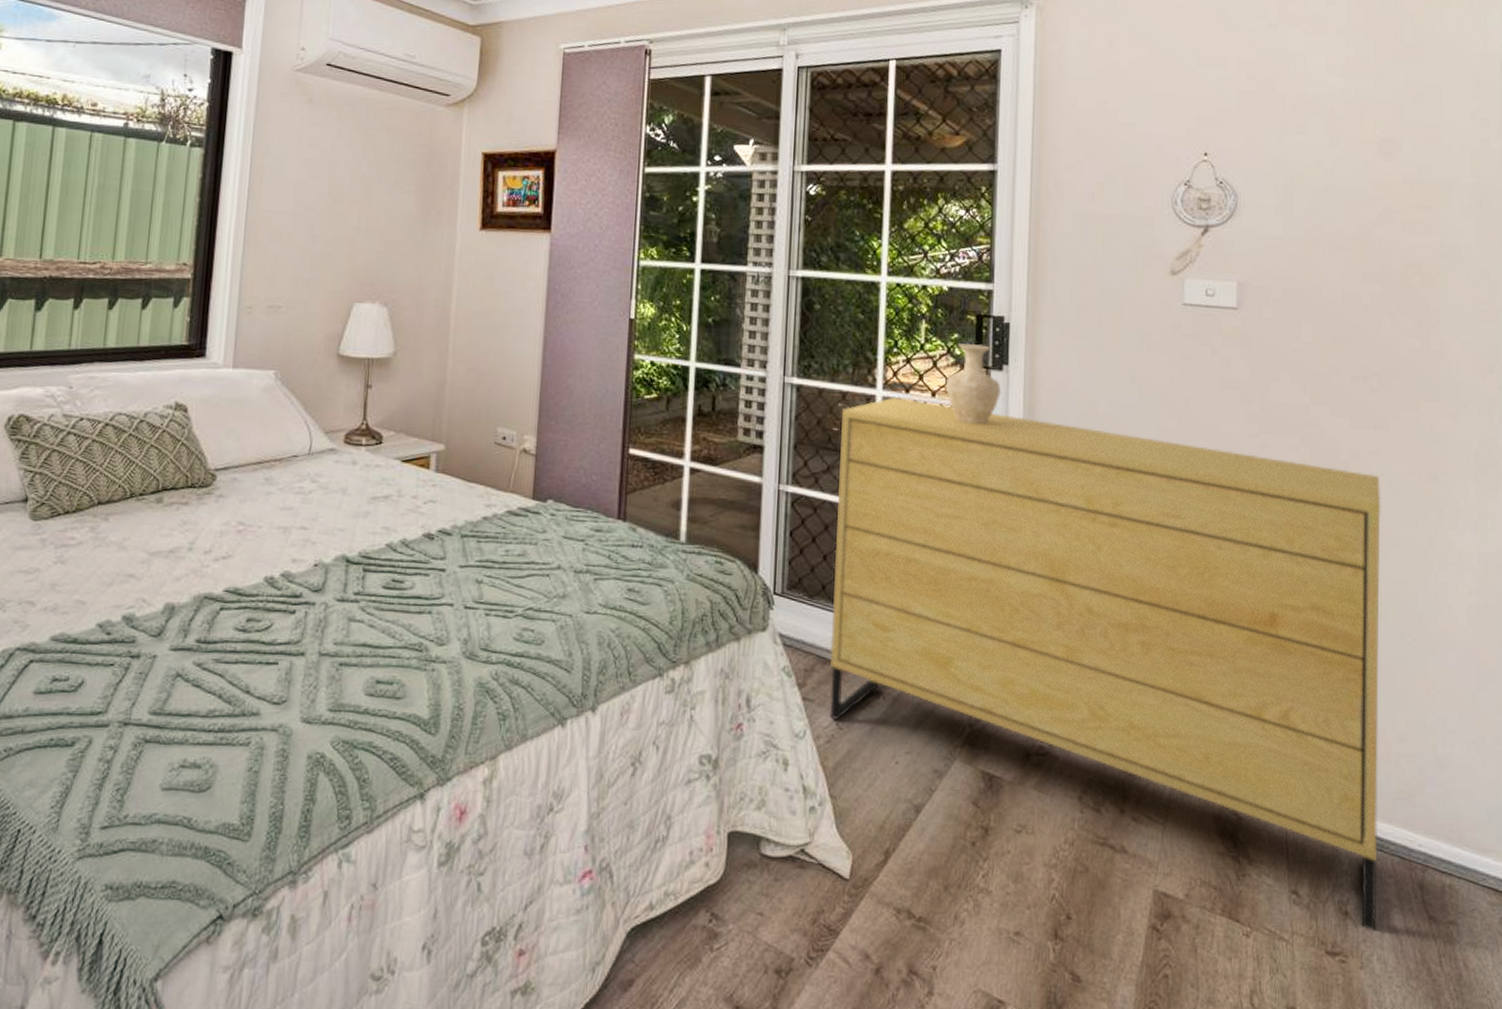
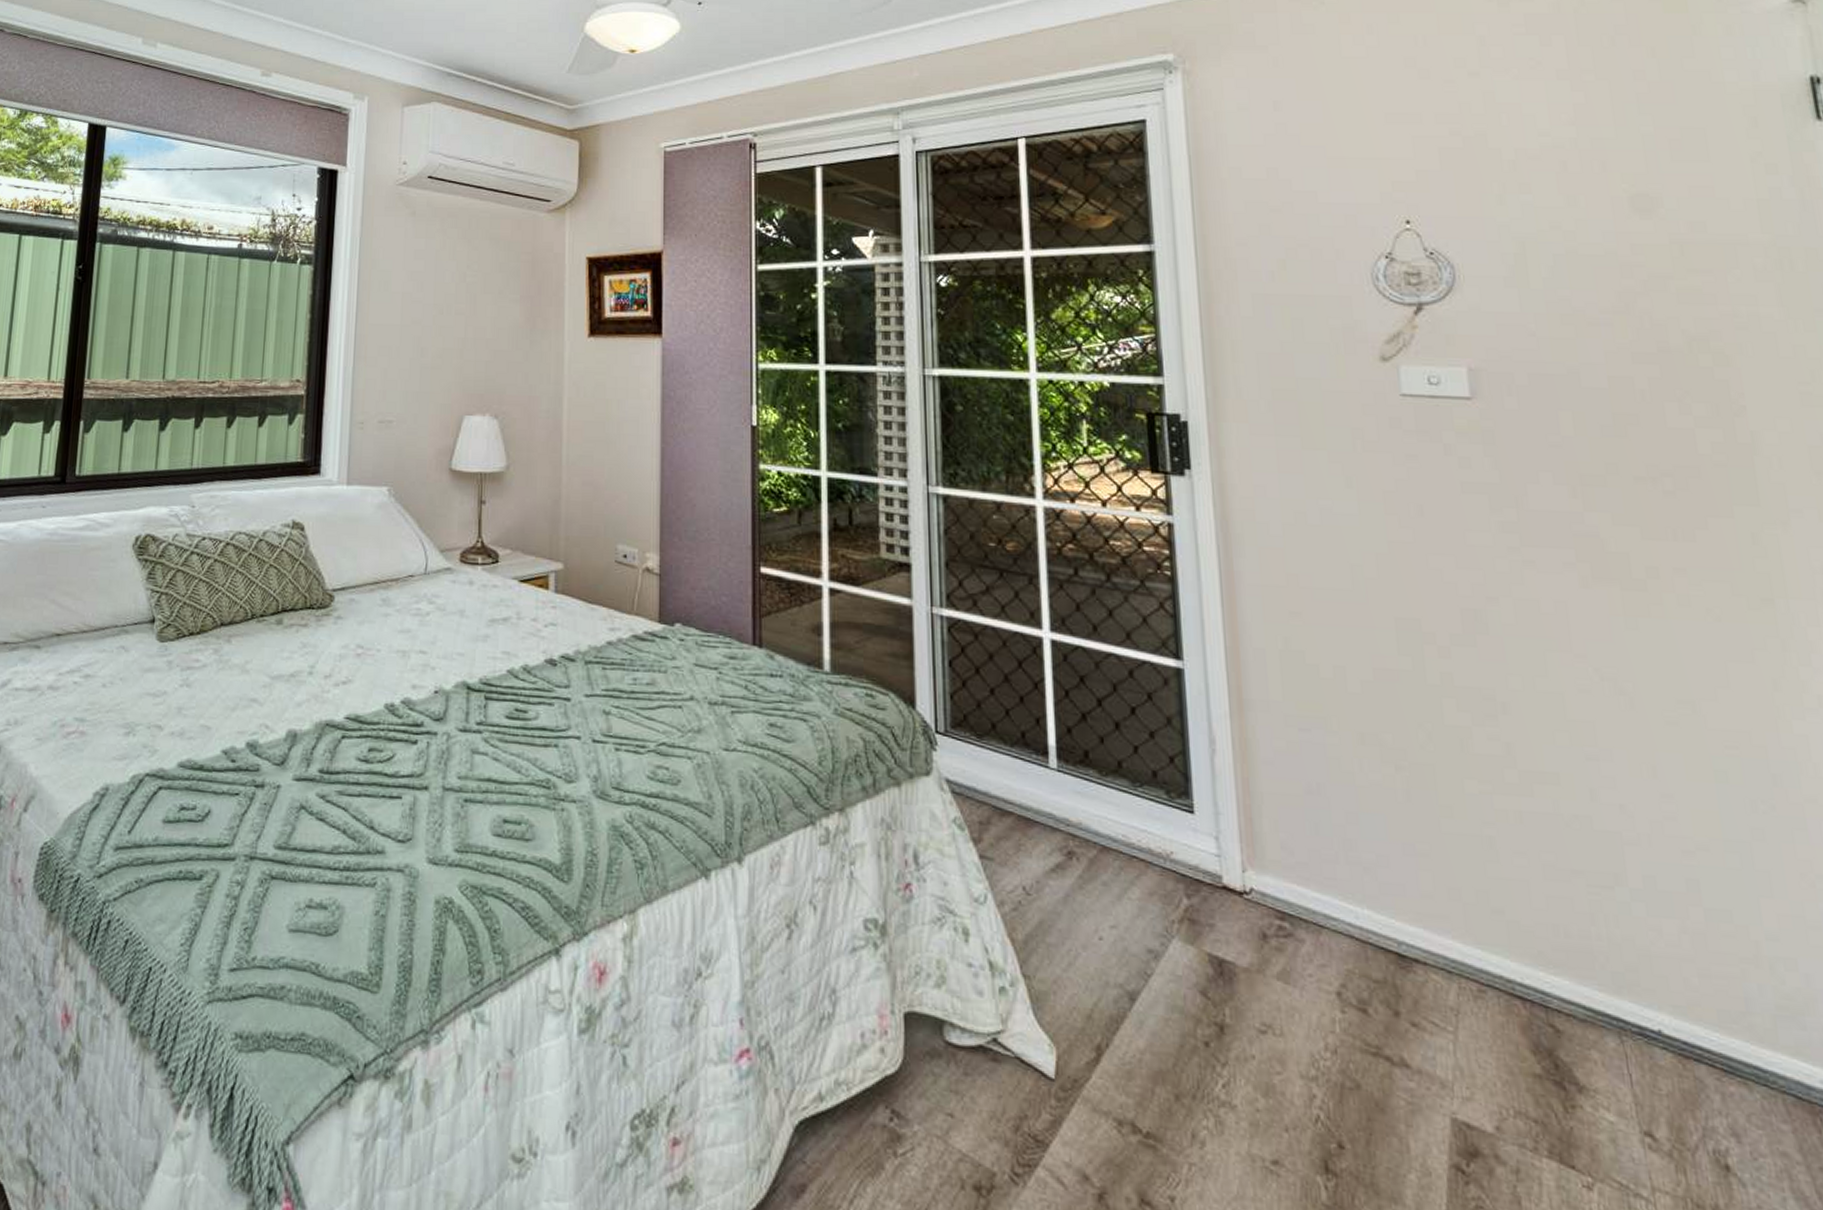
dresser: present [829,397,1381,932] -> none [997,507,1774,1196]
vase: present [945,343,1002,424] -> none [1117,445,1186,538]

